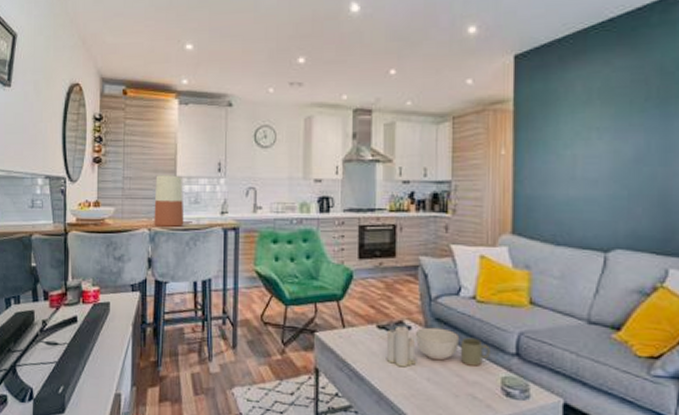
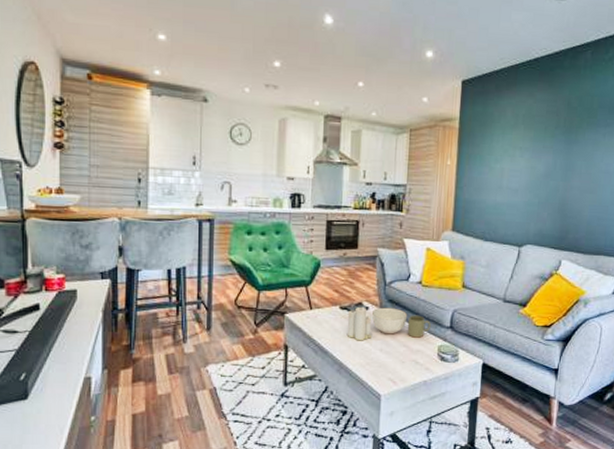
vase: present [154,175,184,227] -> none [124,165,158,217]

